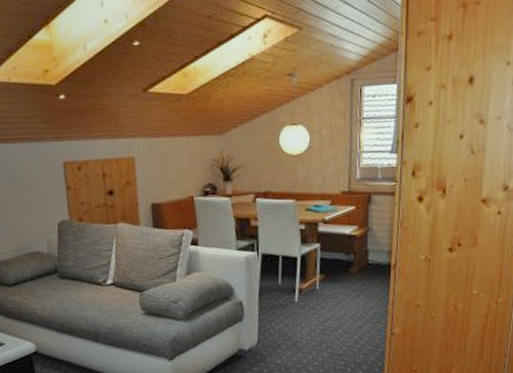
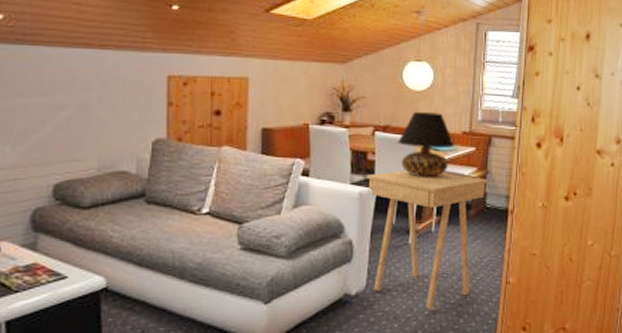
side table: none [251,232,370,361] -> present [367,170,489,311]
table lamp: none [278,174,334,239] -> present [397,111,454,177]

